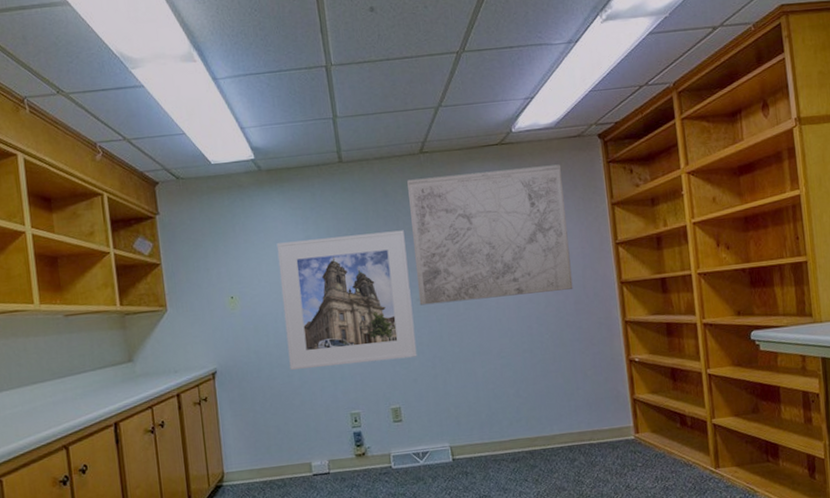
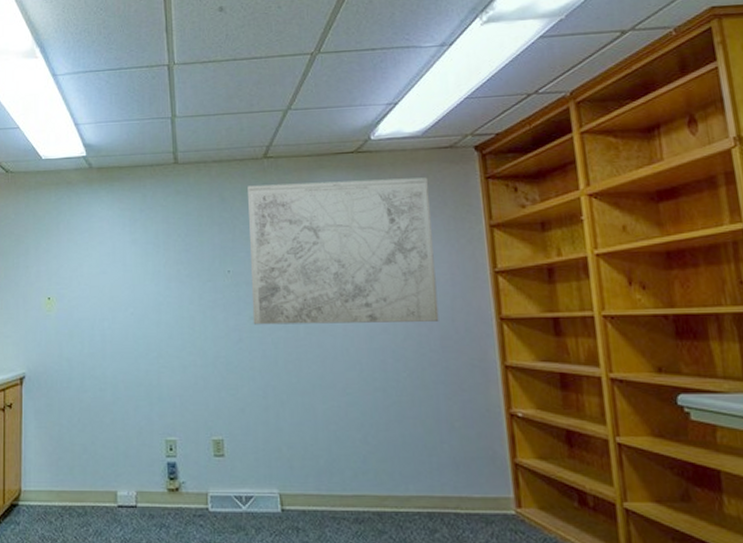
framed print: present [276,230,418,370] -> none [100,239,247,384]

